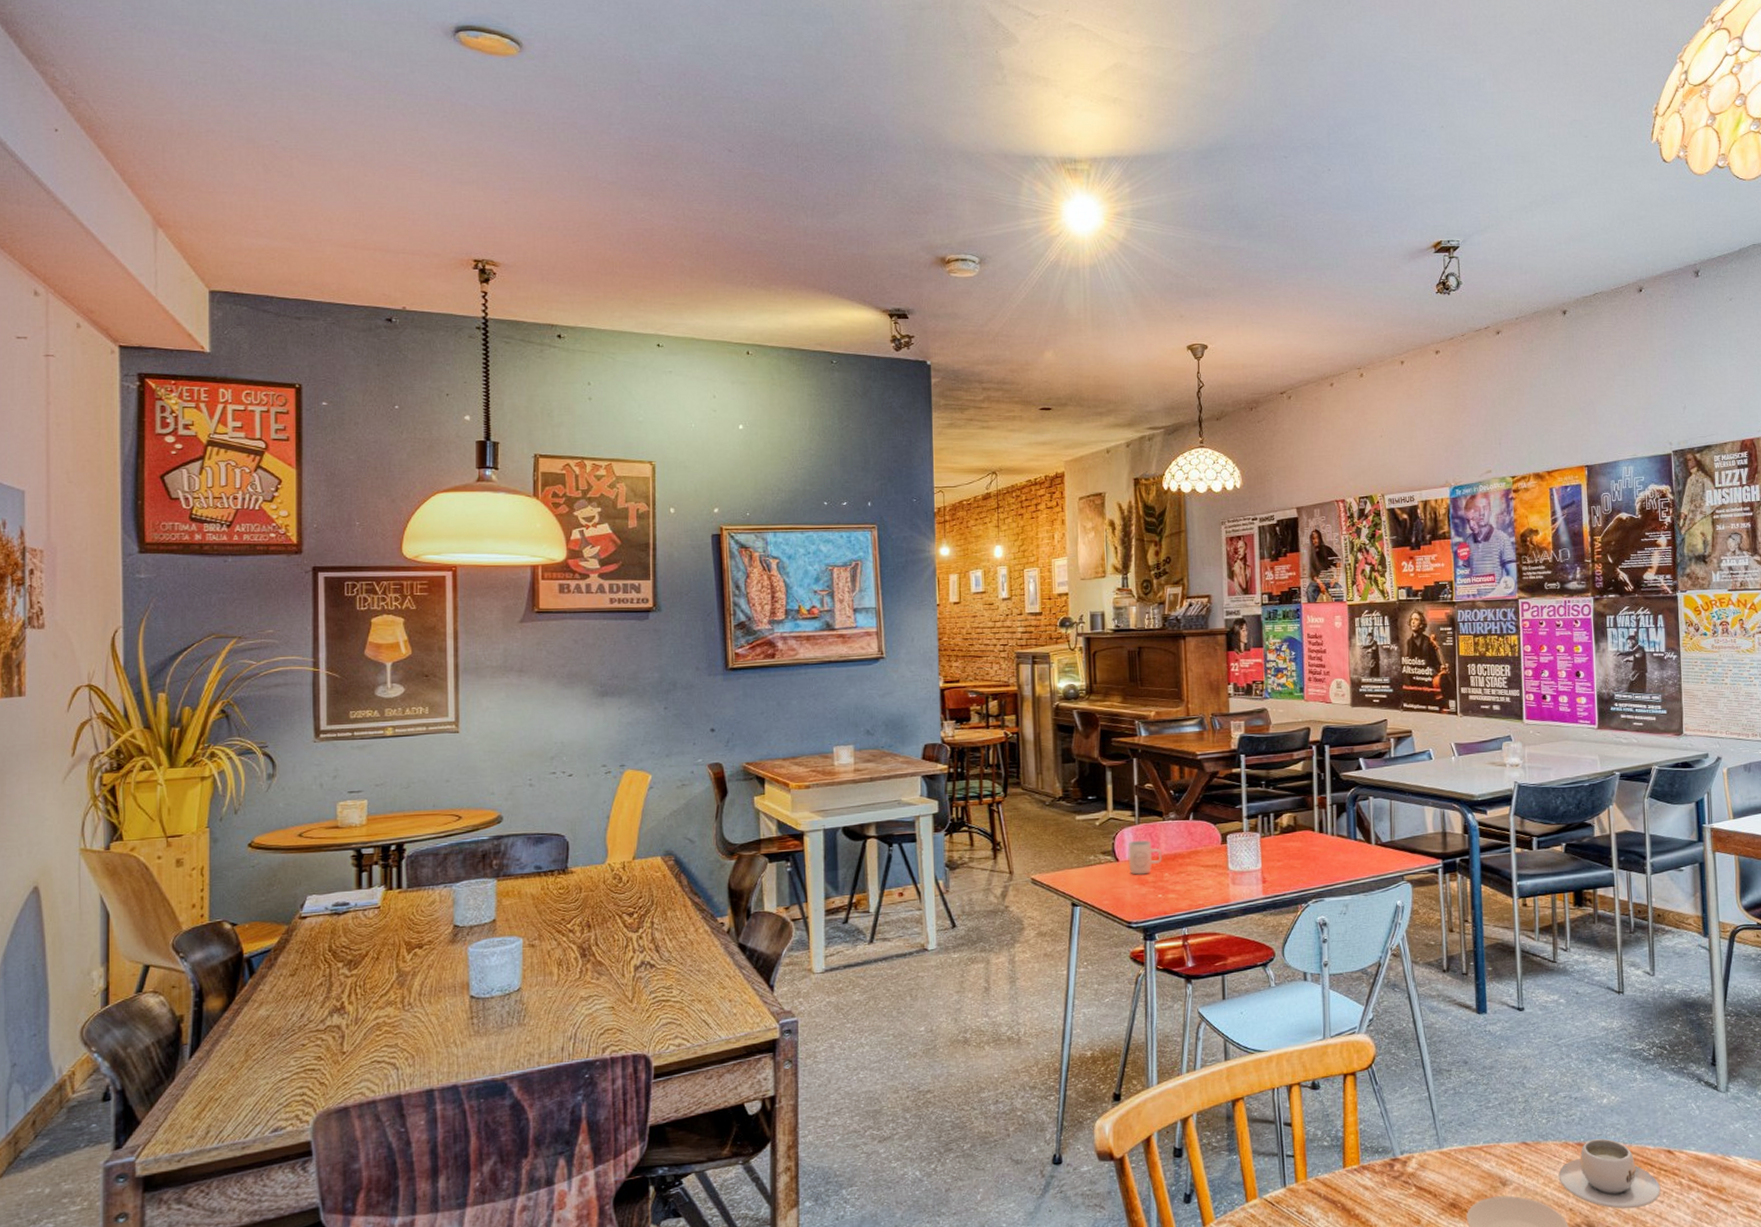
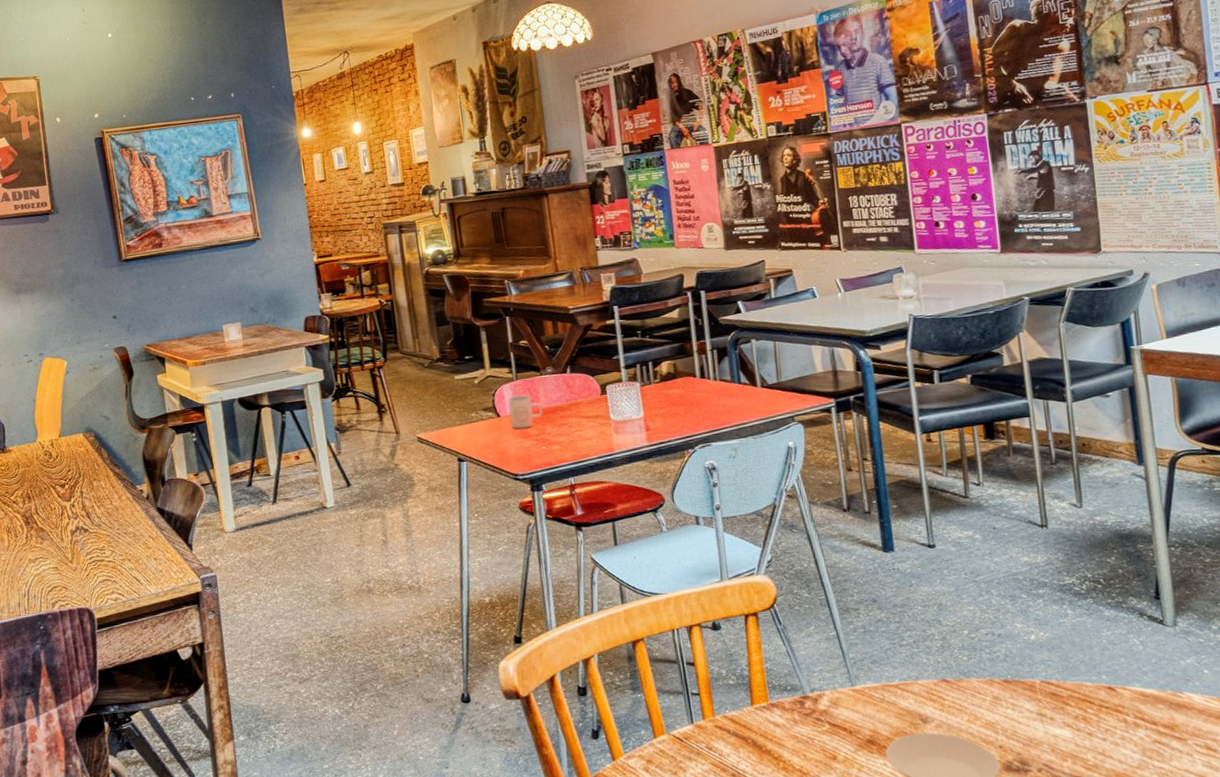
teacup: present [1558,1138,1661,1209] -> none [984,675,1103,747]

